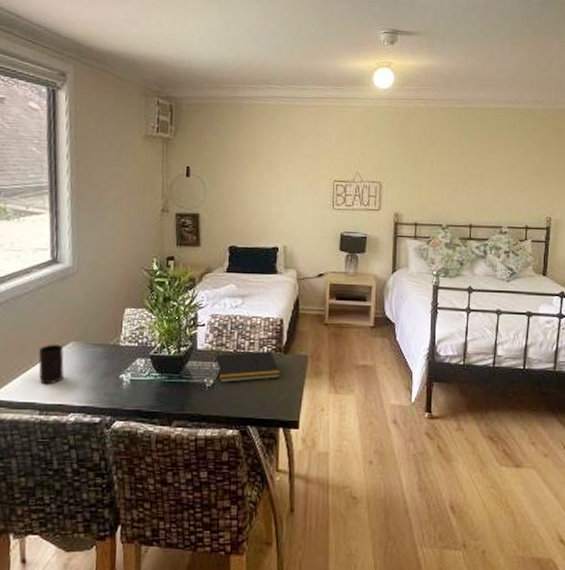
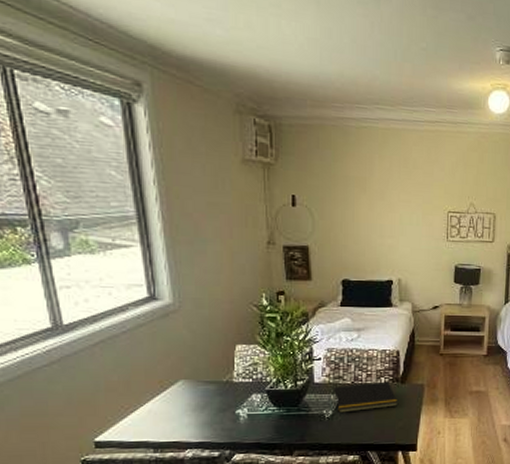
cup: present [38,344,64,385] -> none [147,383,175,423]

